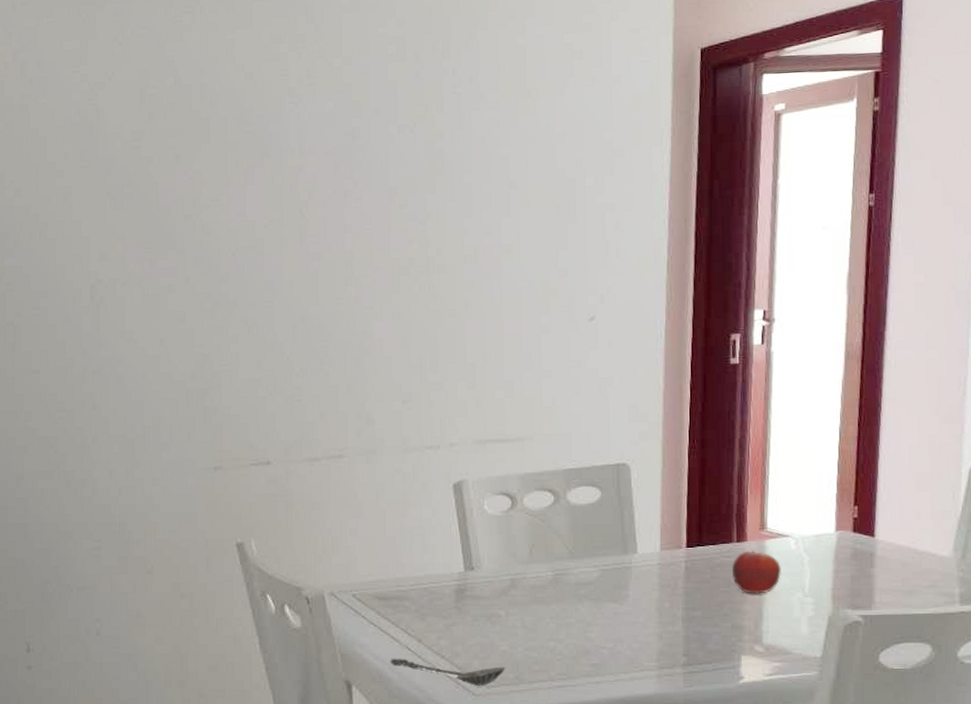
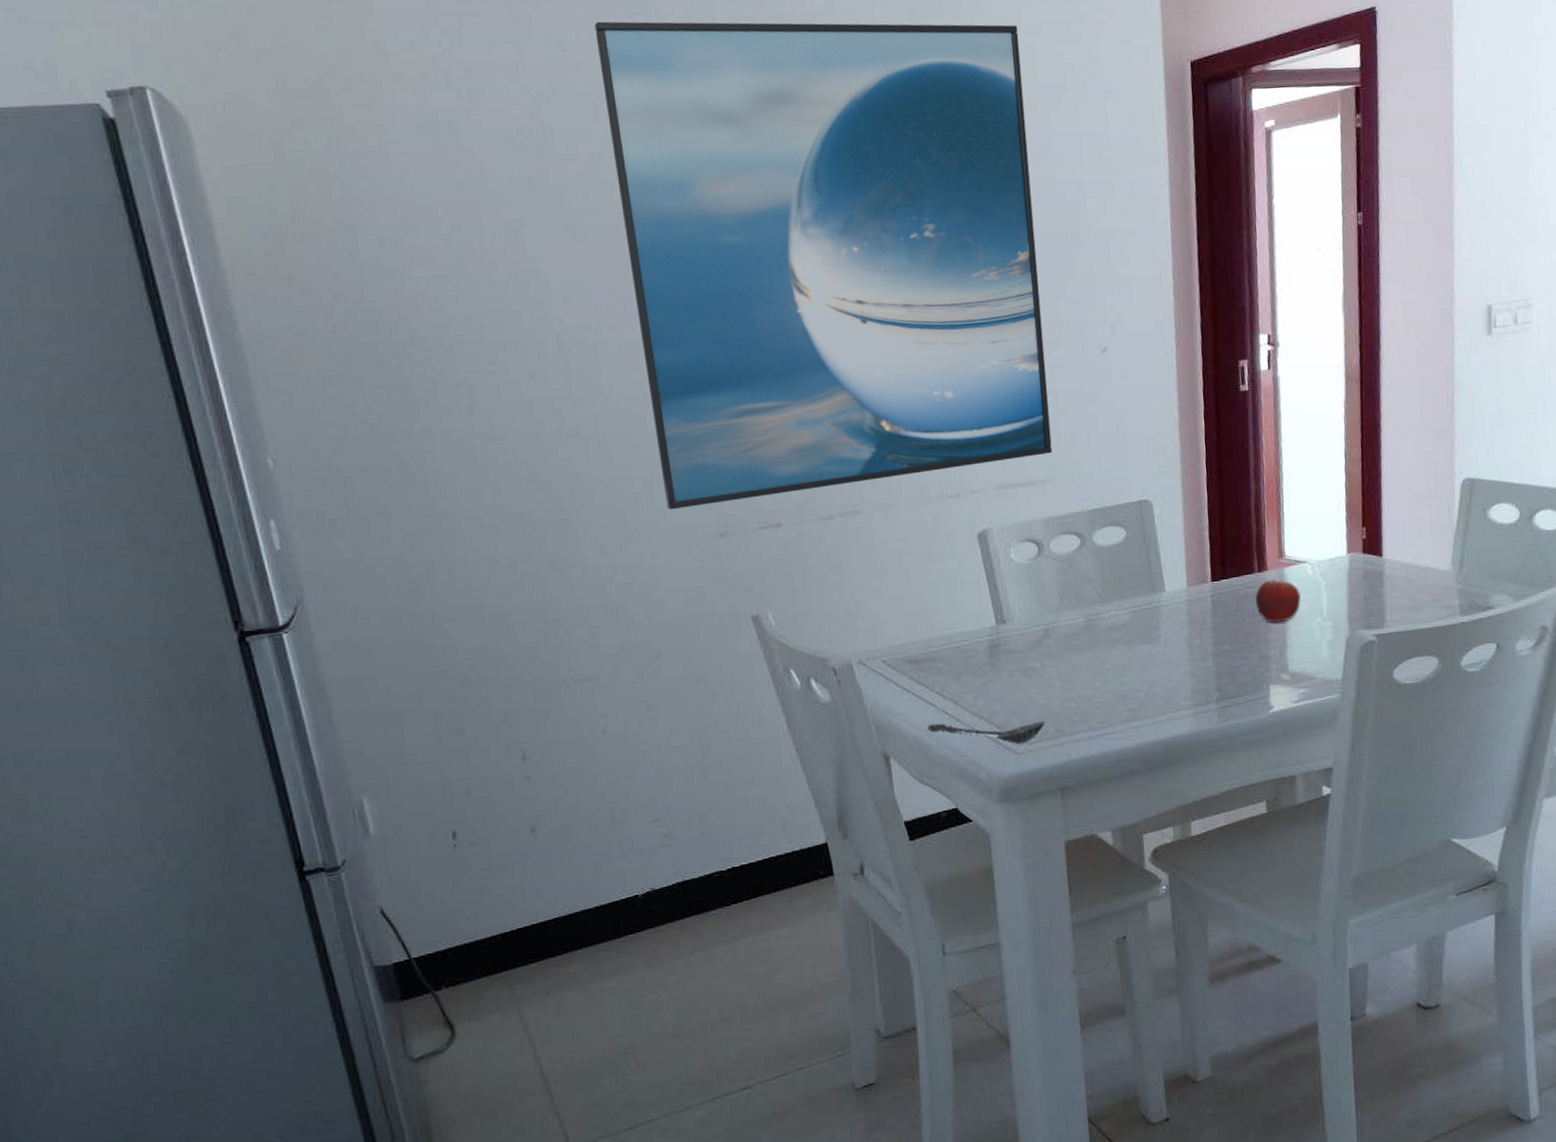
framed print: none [148,17,533,443] -> present [594,21,1052,510]

